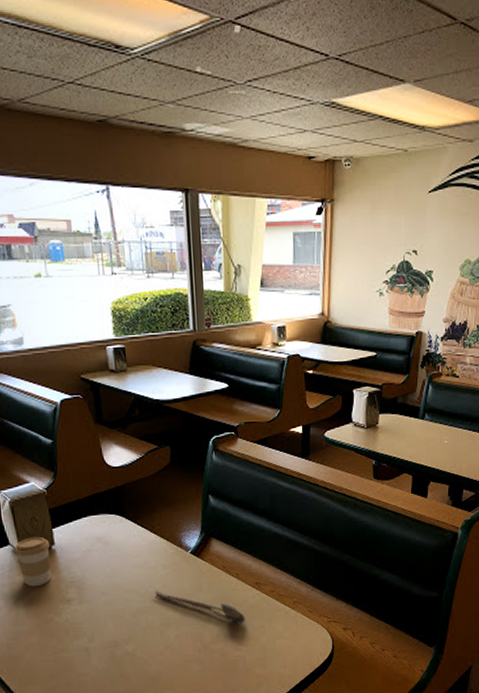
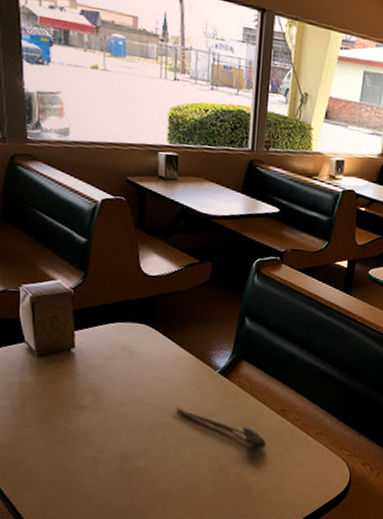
coffee cup: present [14,536,52,587] -> none [29,336,69,390]

